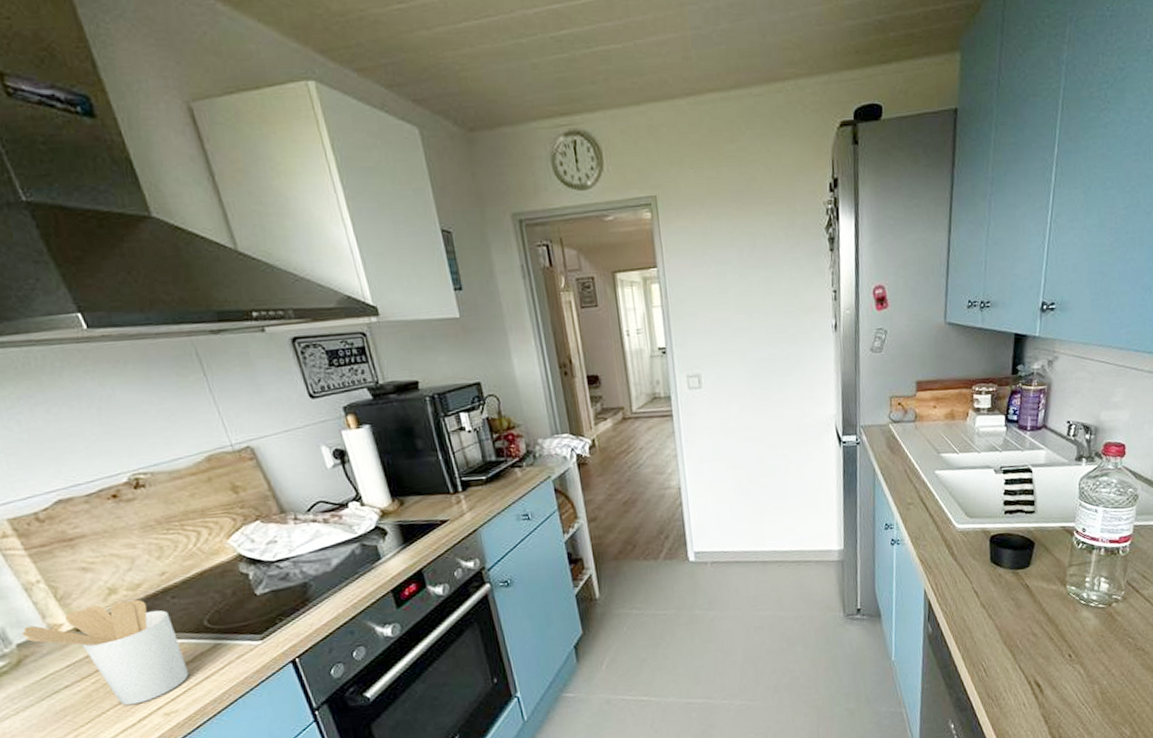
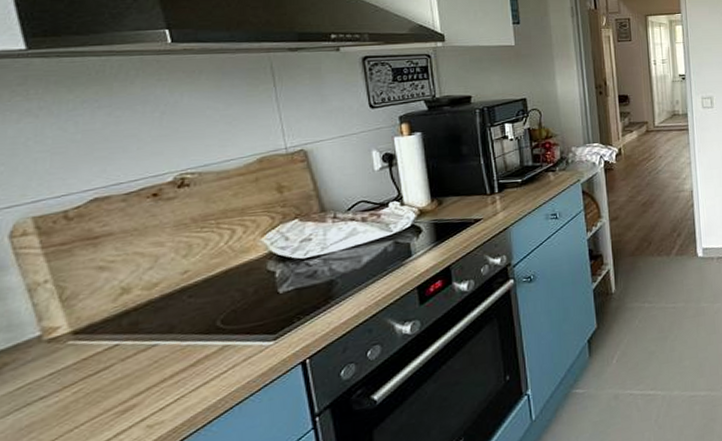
utensil holder: present [22,599,189,706] -> none [9,299,187,418]

